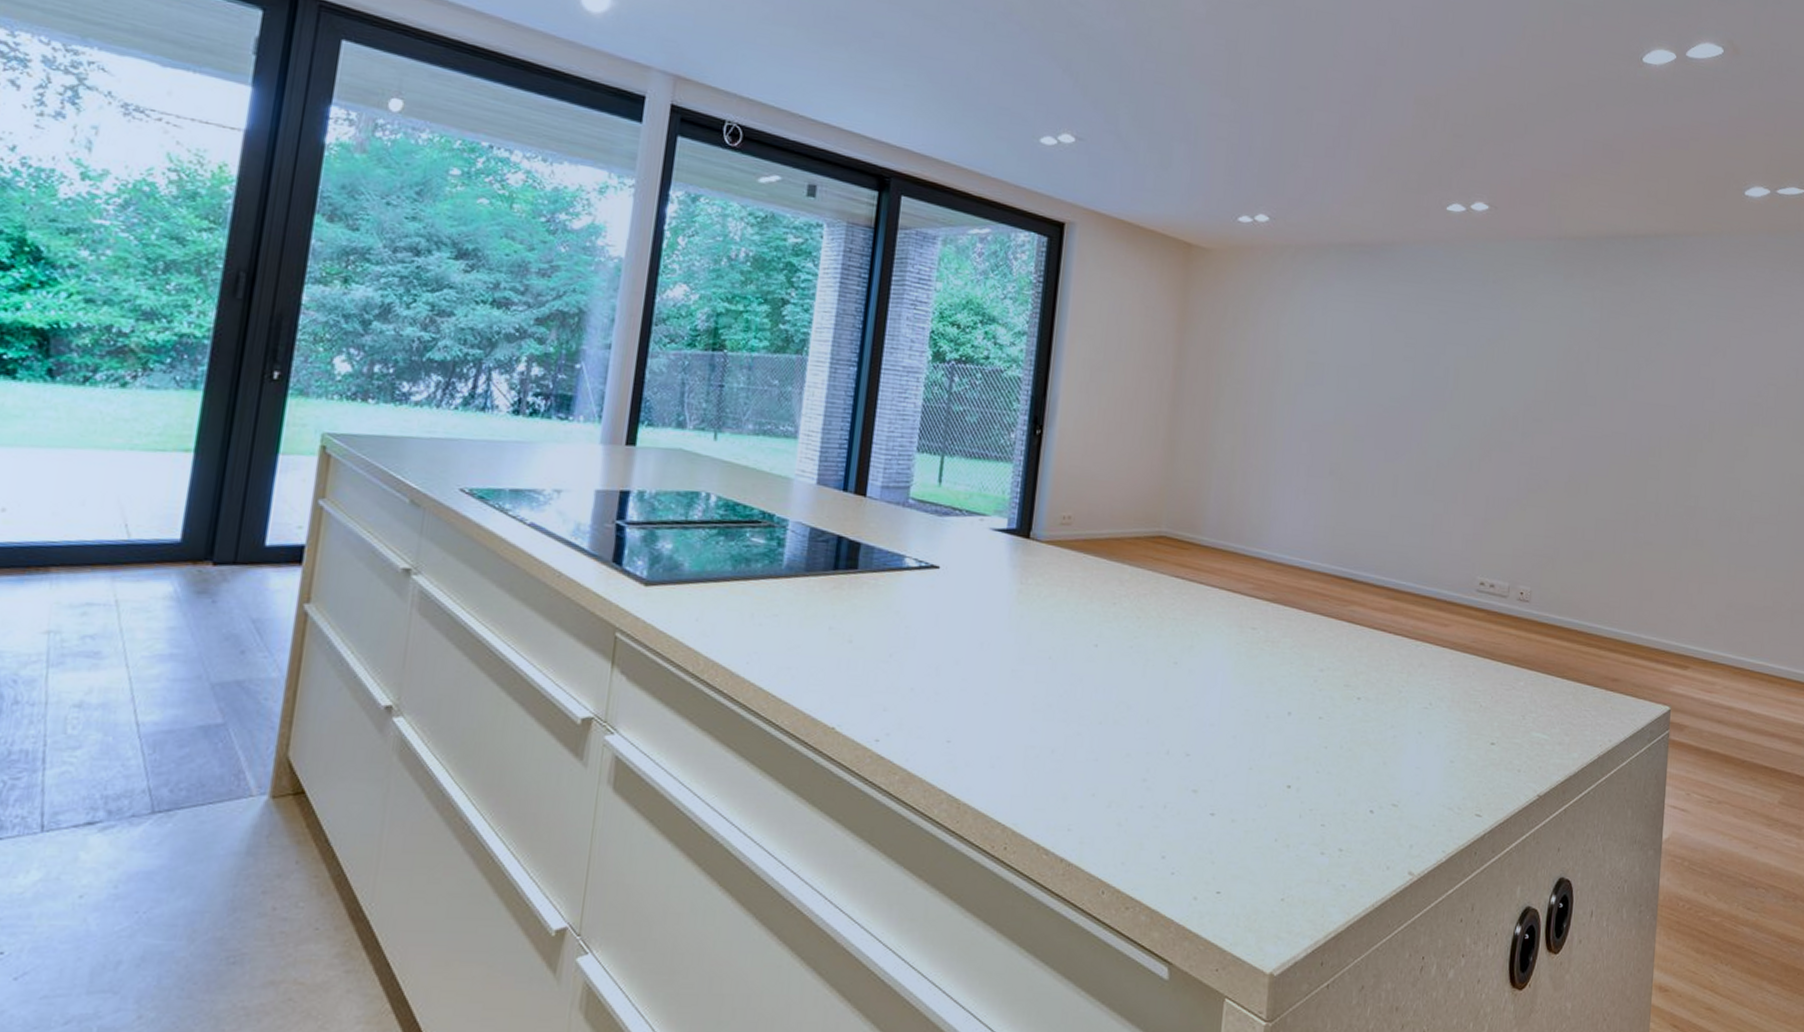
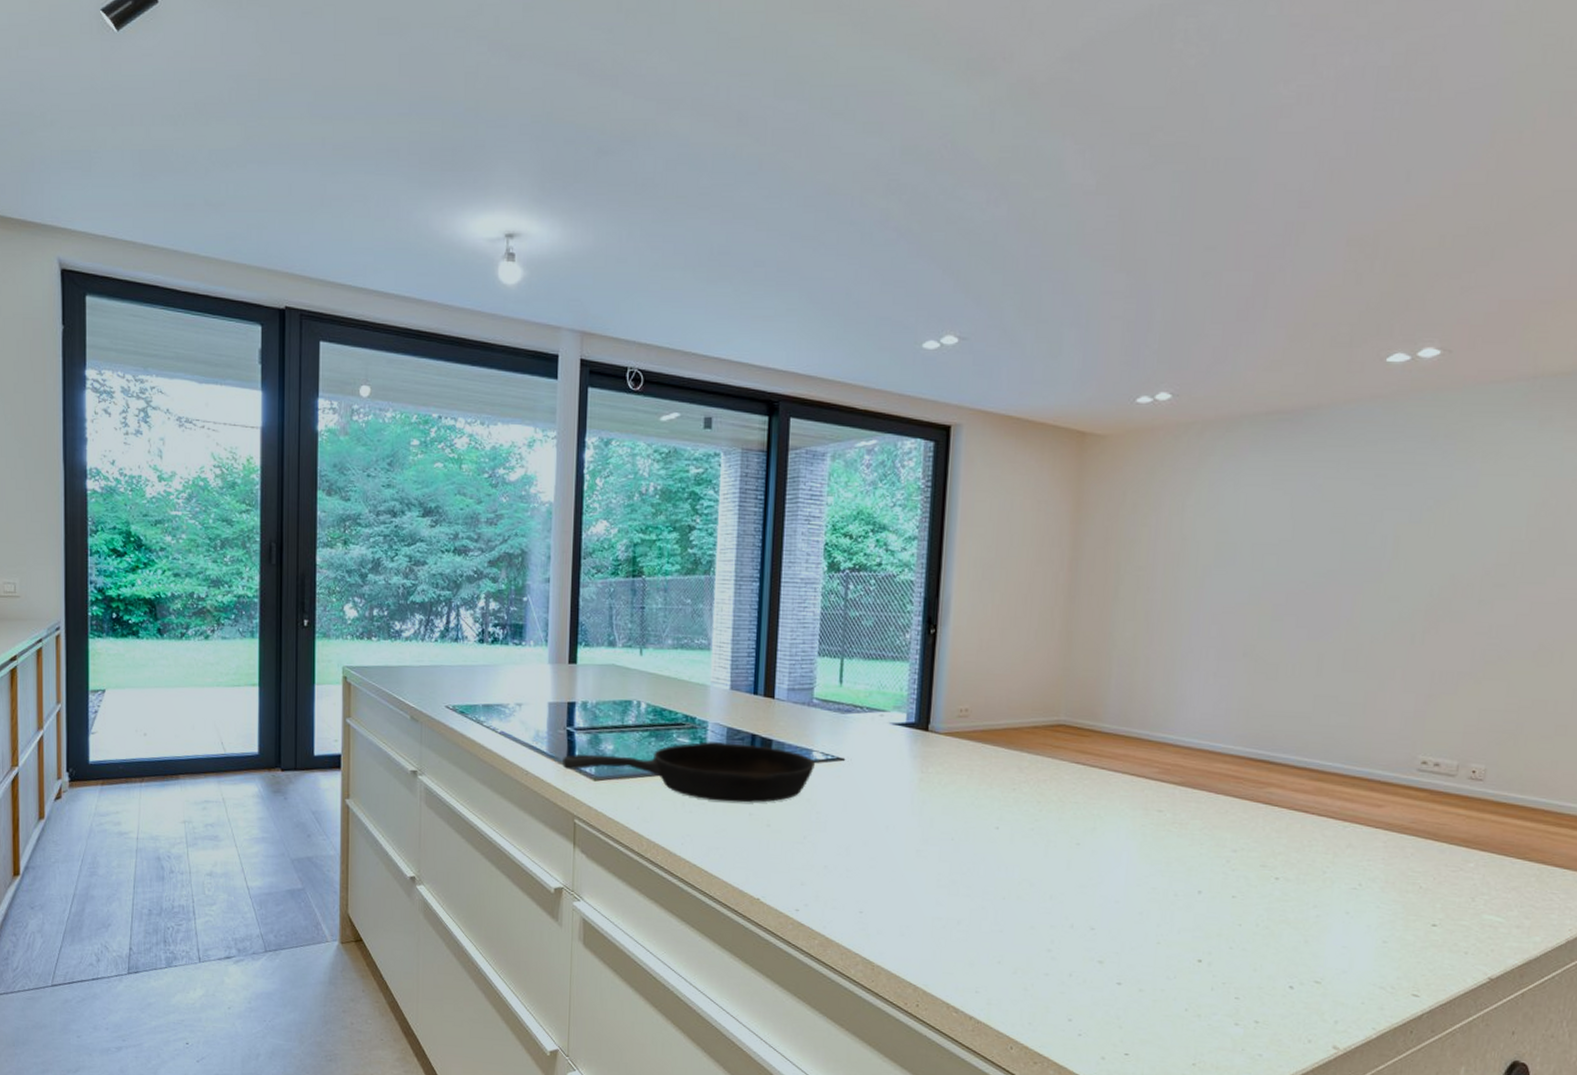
frying pan: none [607,543,907,615] -> present [563,741,815,803]

